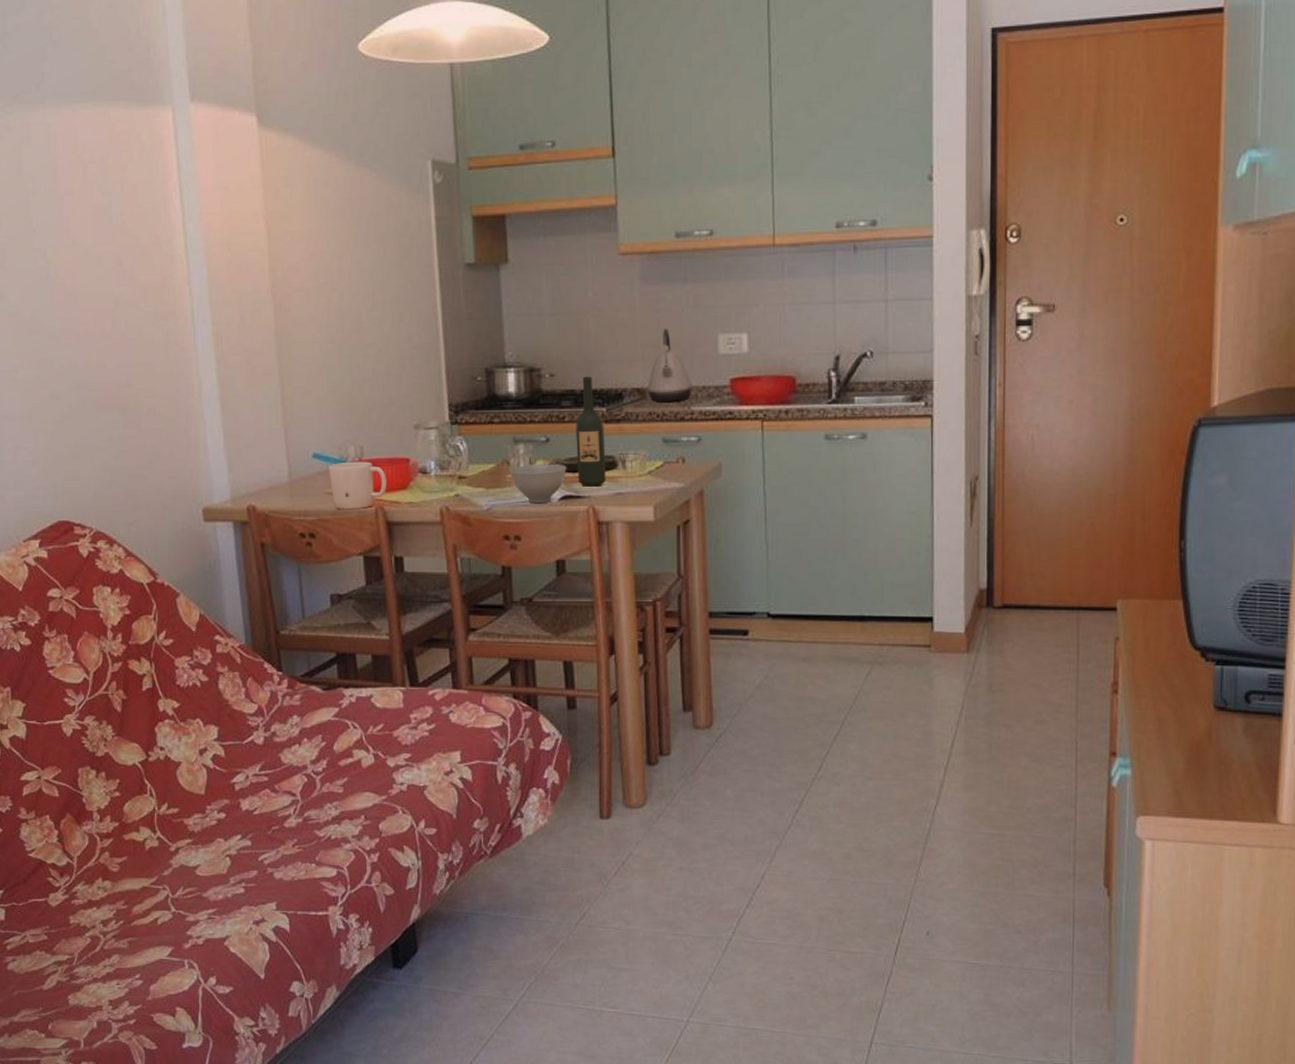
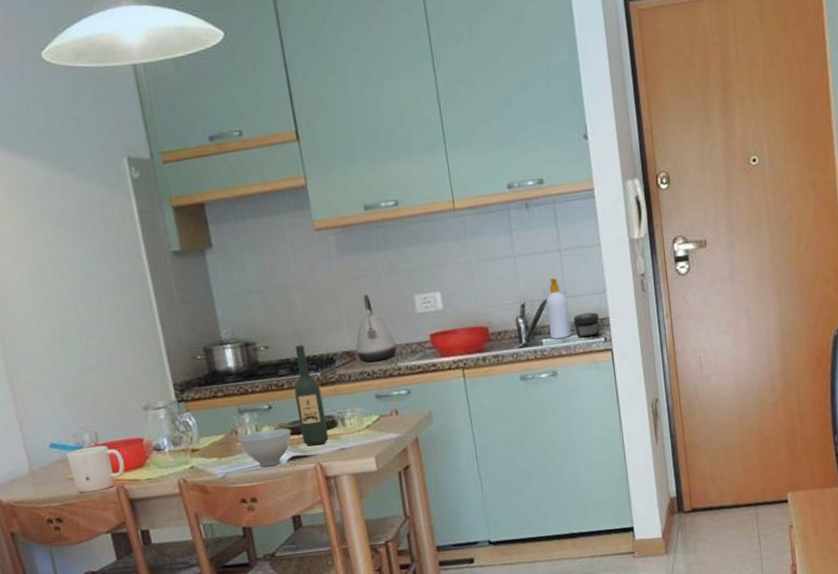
soap bottle: none [864,330,888,399] -> present [546,277,571,339]
jar: none [892,372,922,401] -> present [573,312,600,339]

